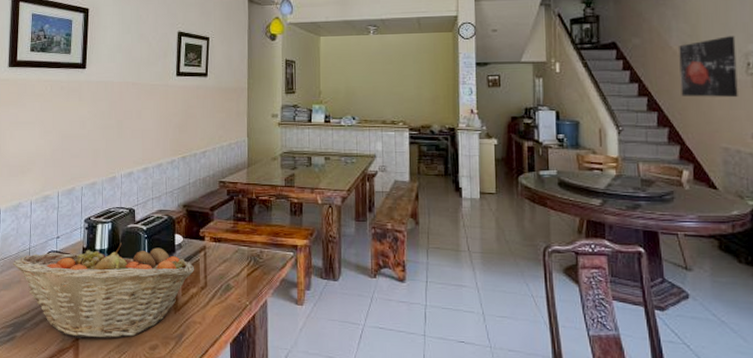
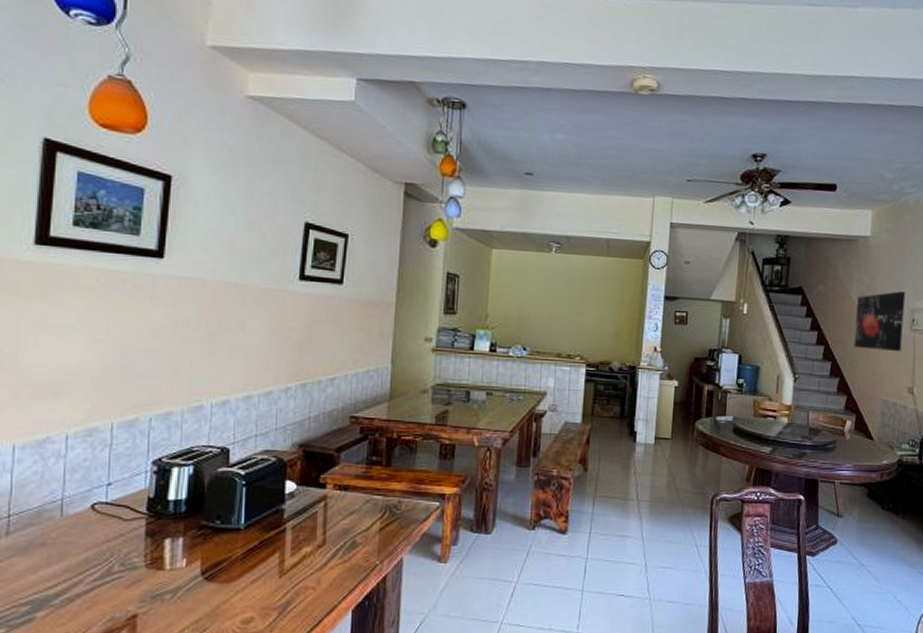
fruit basket: present [12,242,194,340] -> none [32,490,309,617]

